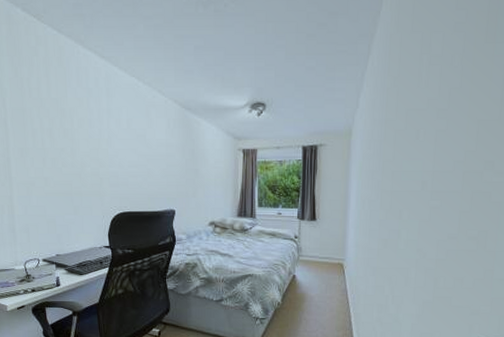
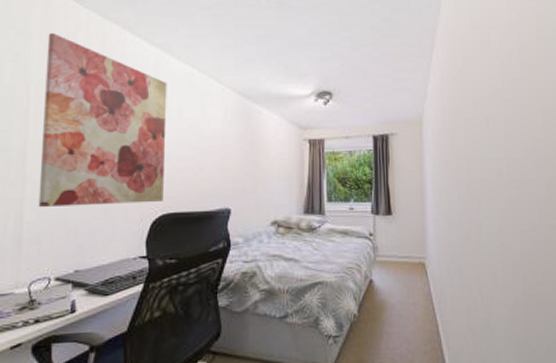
wall art: none [14,49,120,203] -> present [38,33,167,207]

